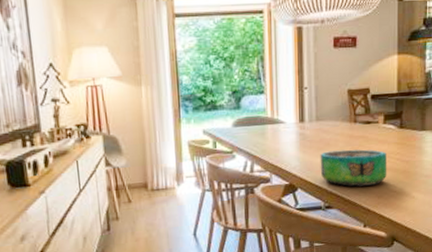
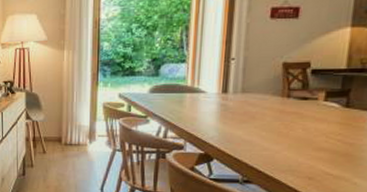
decorative bowl: present [320,149,387,187] -> none [241,125,326,165]

